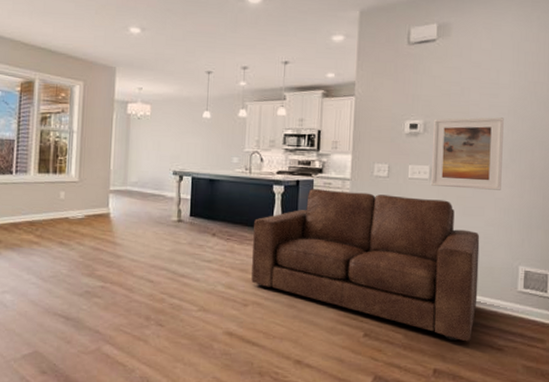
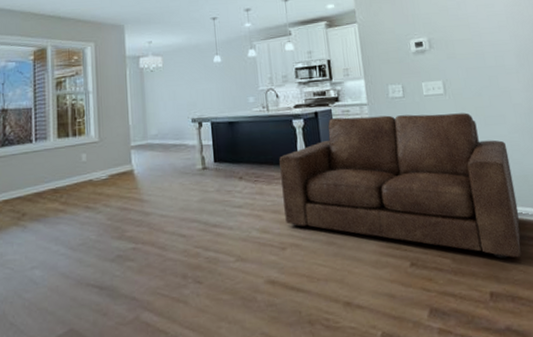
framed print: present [431,117,504,190] -> none [437,25,517,100]

